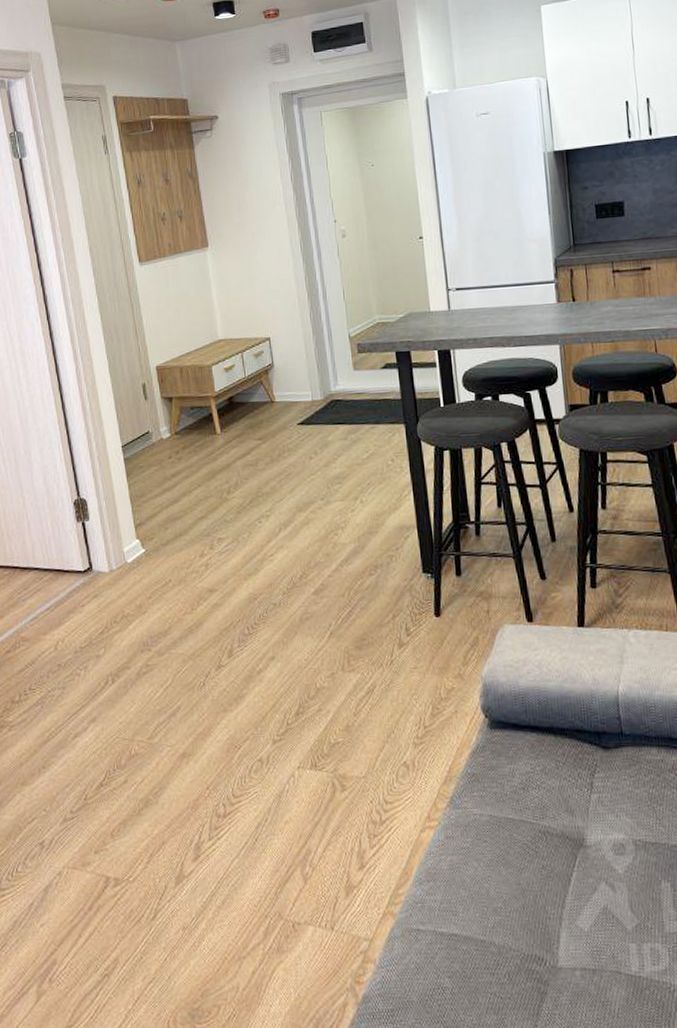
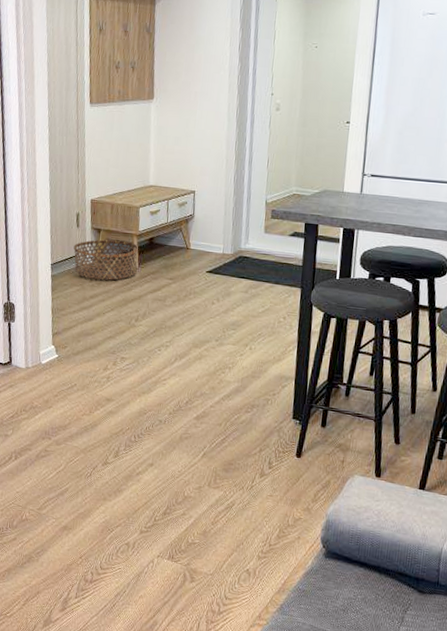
basket: none [144,405,220,455] -> present [73,239,139,281]

